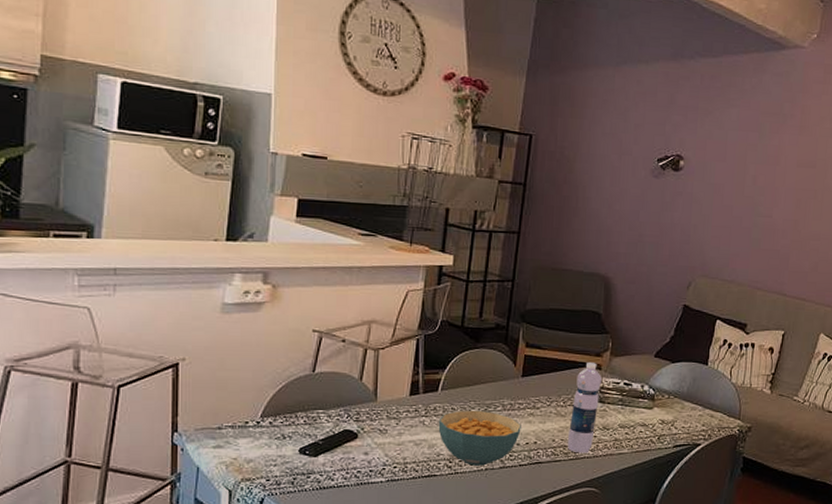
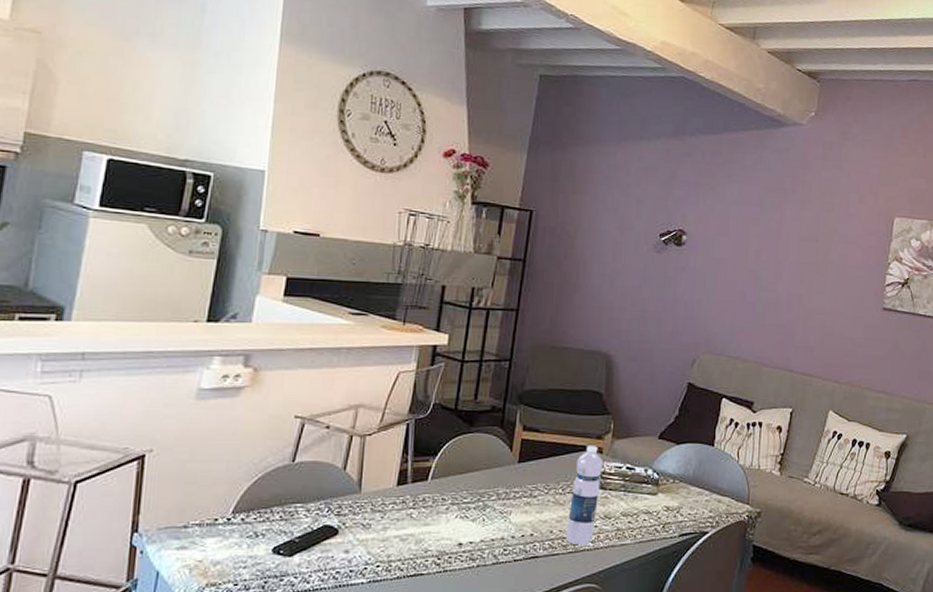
cereal bowl: present [438,410,521,466] -> none [426,500,517,562]

